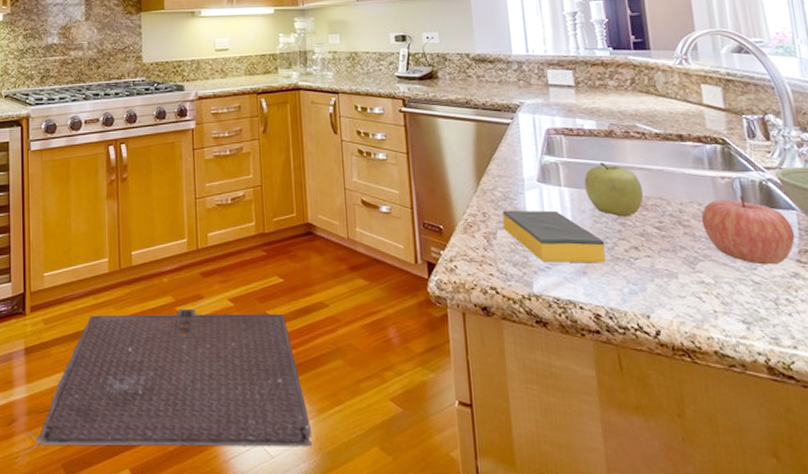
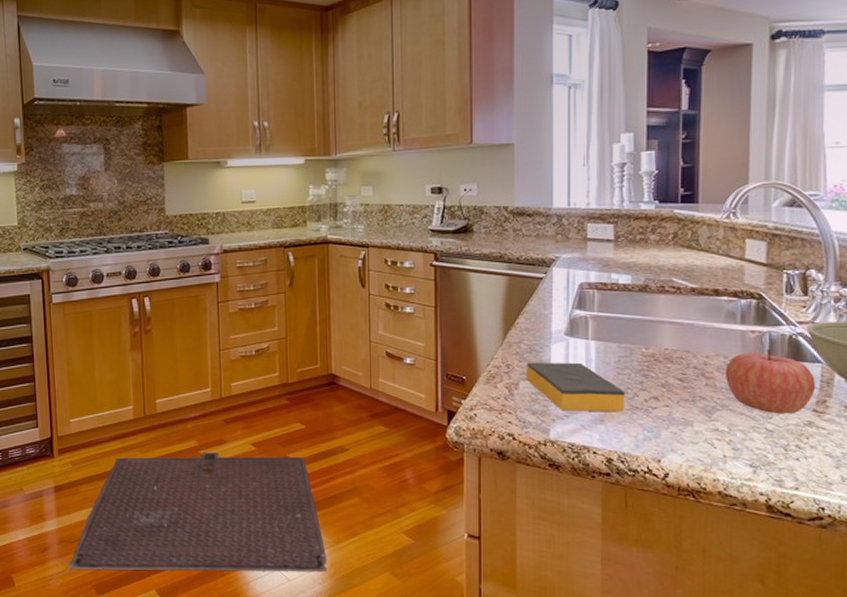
fruit: present [584,163,643,217] -> none [612,317,670,369]

